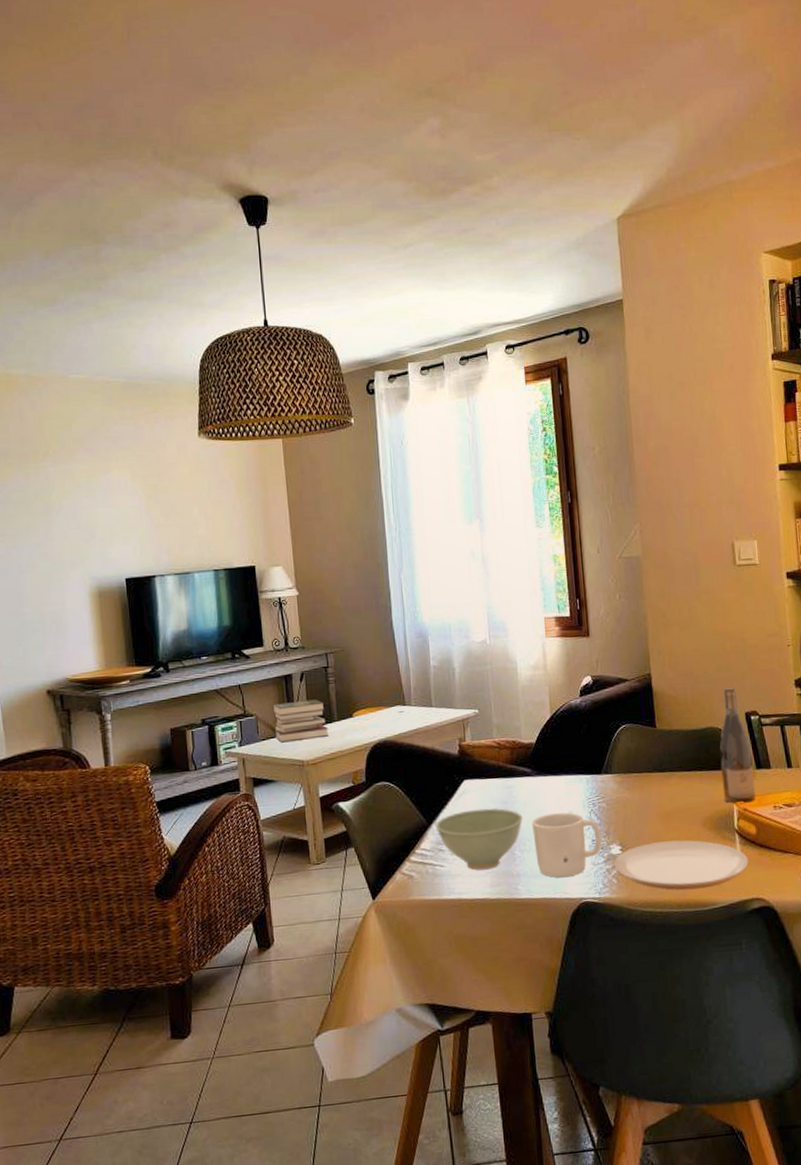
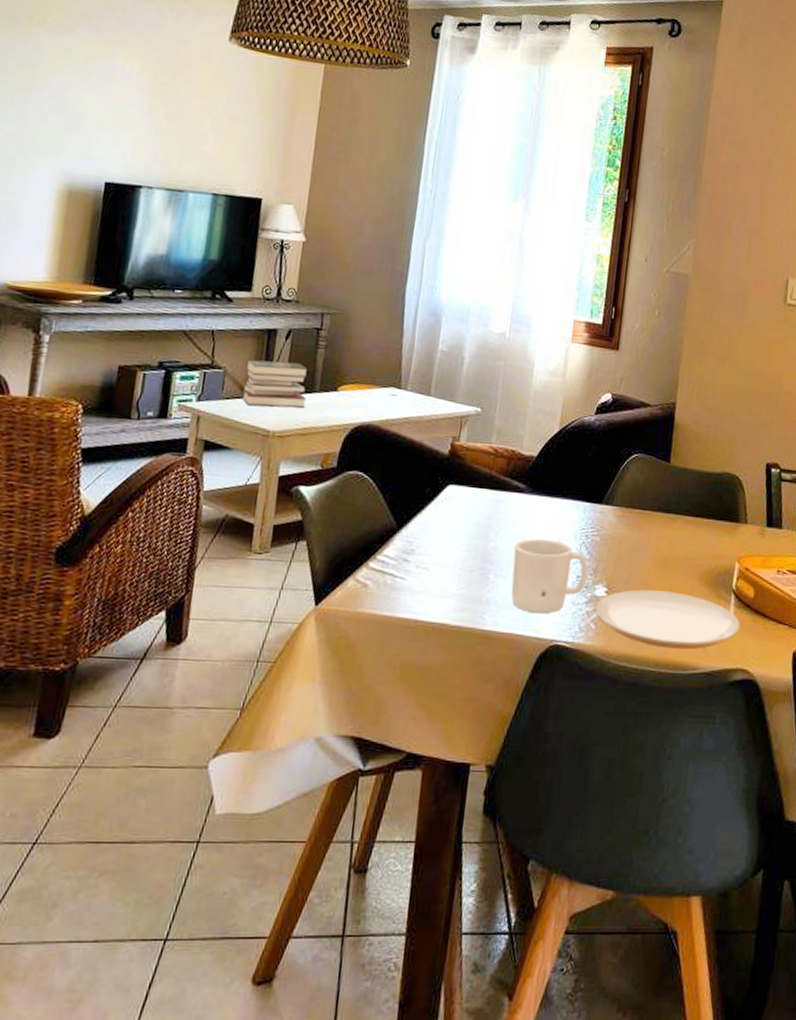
bowl: present [435,808,523,870] -> none [405,519,506,591]
wine bottle: present [719,687,756,805] -> none [726,432,766,563]

